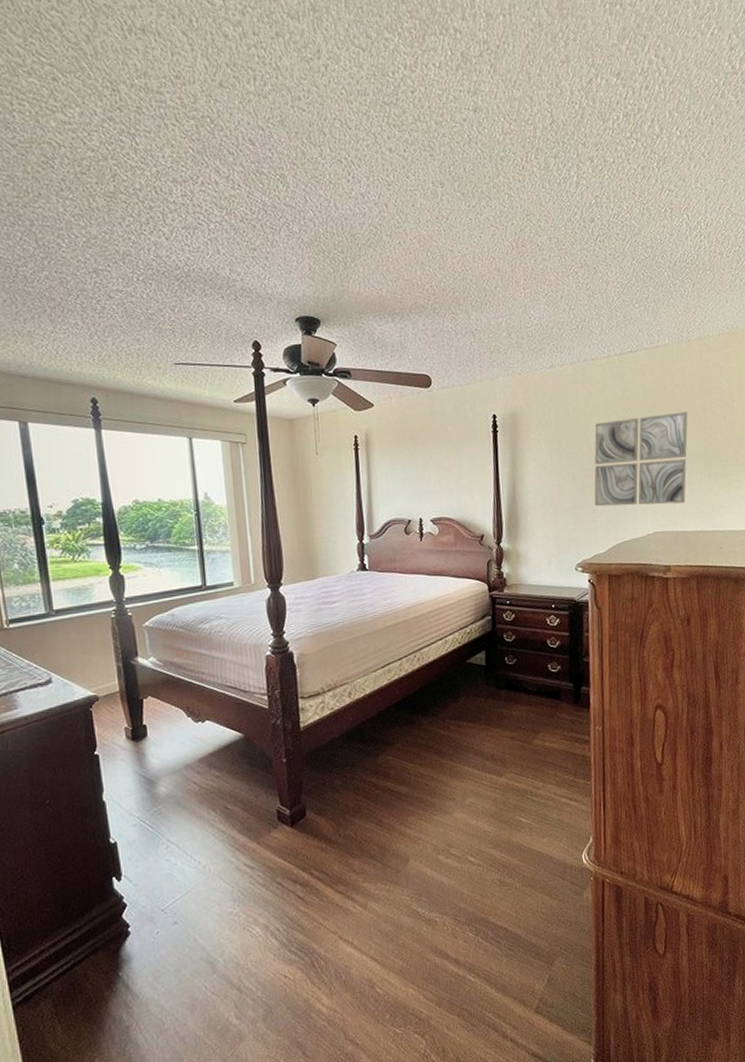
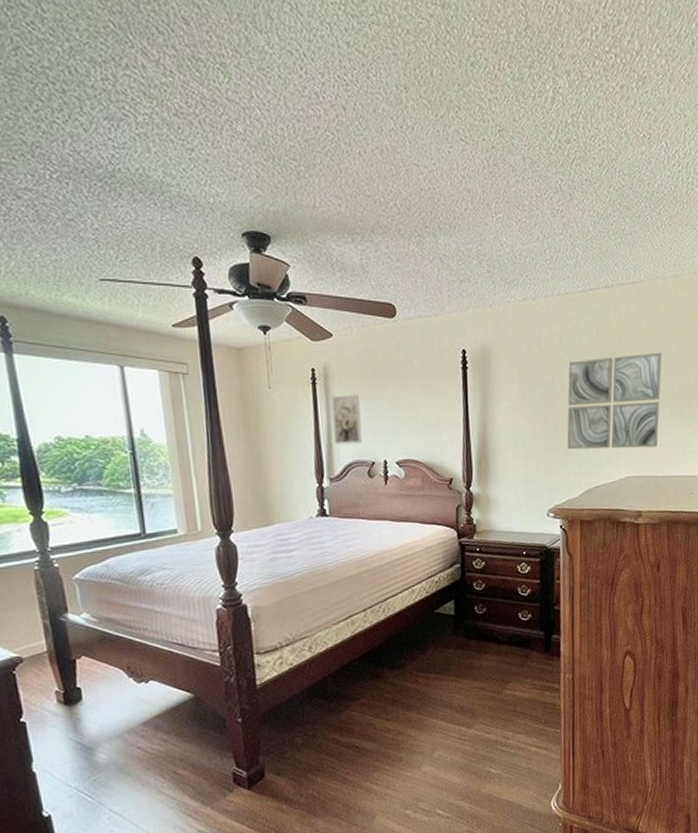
wall art: none [371,458,400,505] -> present [331,394,362,445]

